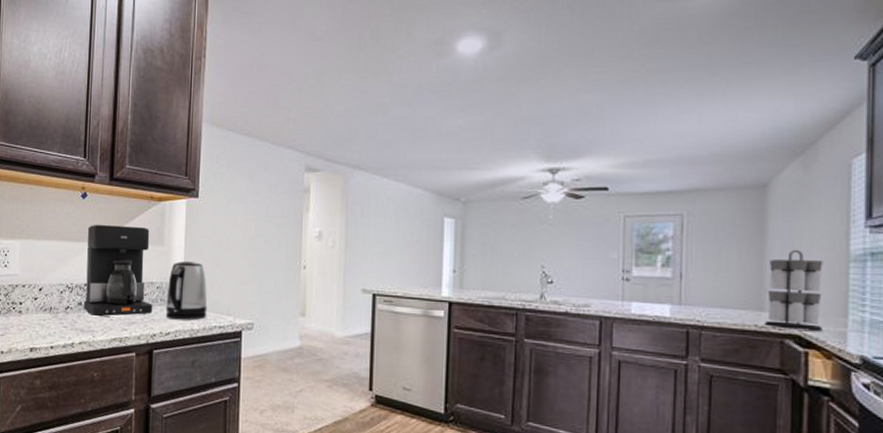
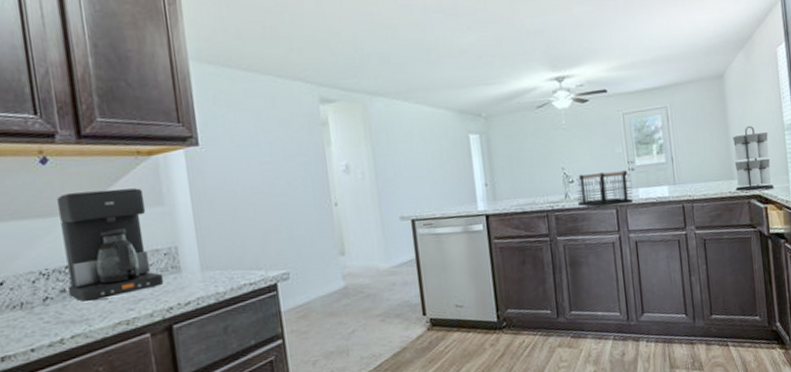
kettle: present [165,260,208,321] -> none [177,217,233,288]
dish rack: none [555,276,624,317] -> present [575,170,634,208]

